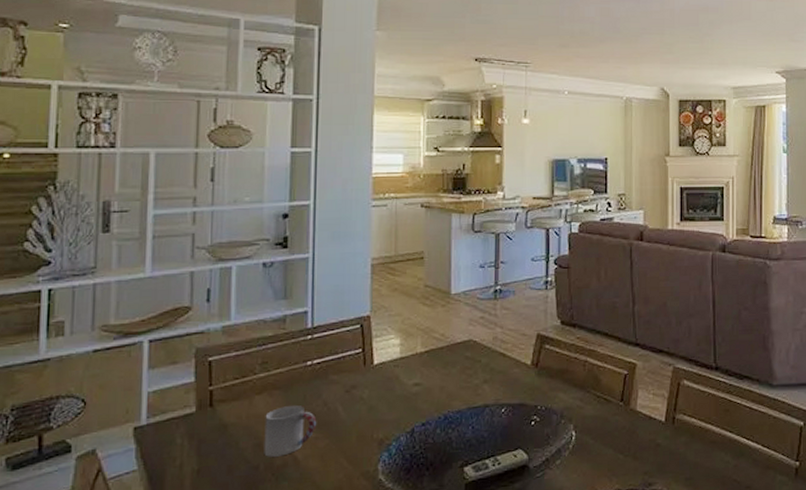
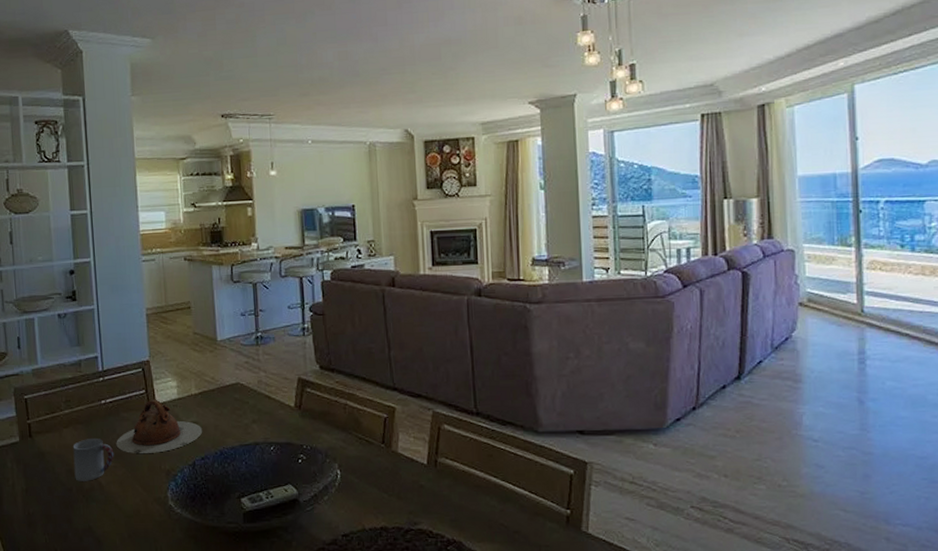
teapot: none [320,359,426,422] -> present [116,399,203,453]

